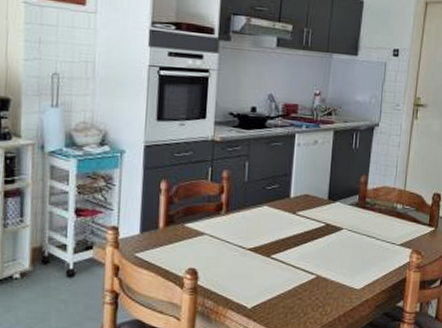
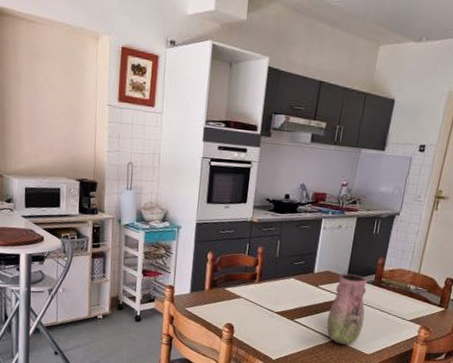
vase: none [308,196,352,280] -> present [327,273,368,345]

